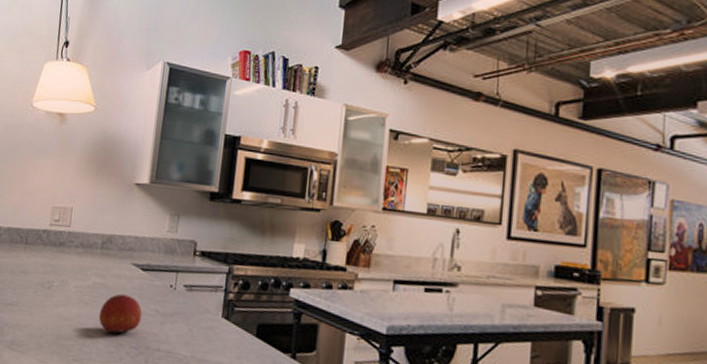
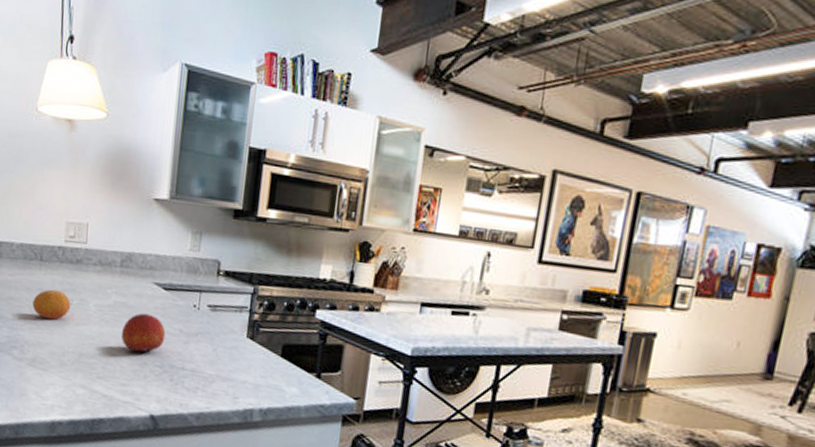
fruit: none [15,271,52,302] -> present [32,289,71,320]

